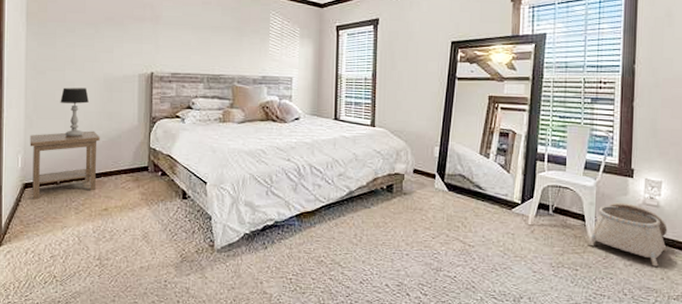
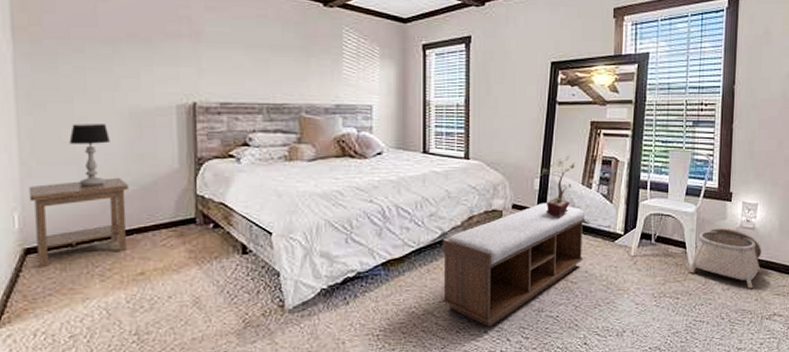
bench: none [347,169,482,282] -> present [442,203,584,328]
potted plant: none [440,126,473,183] -> present [541,155,575,217]

